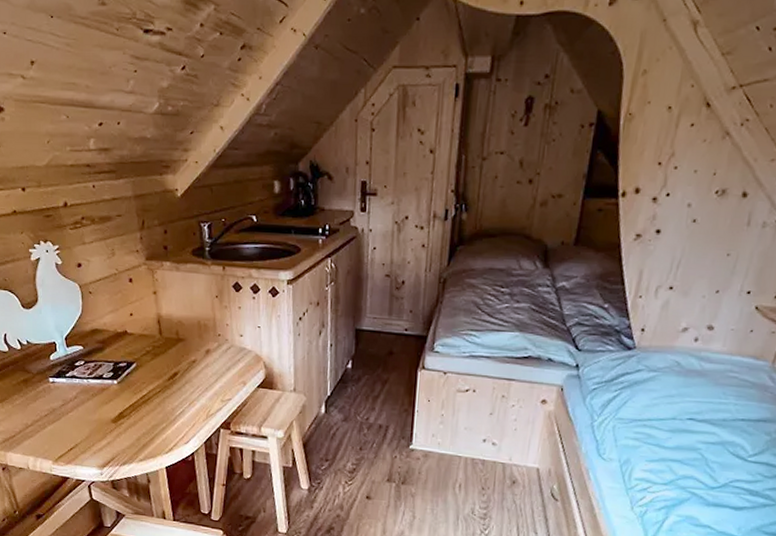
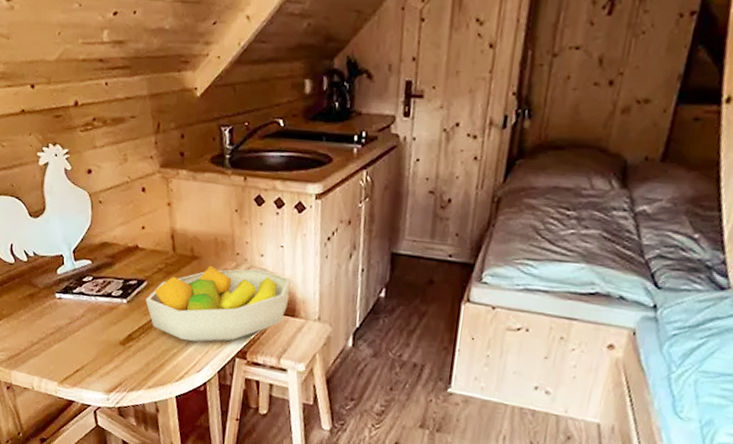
fruit bowl: none [135,346,268,417] -> present [145,265,291,342]

